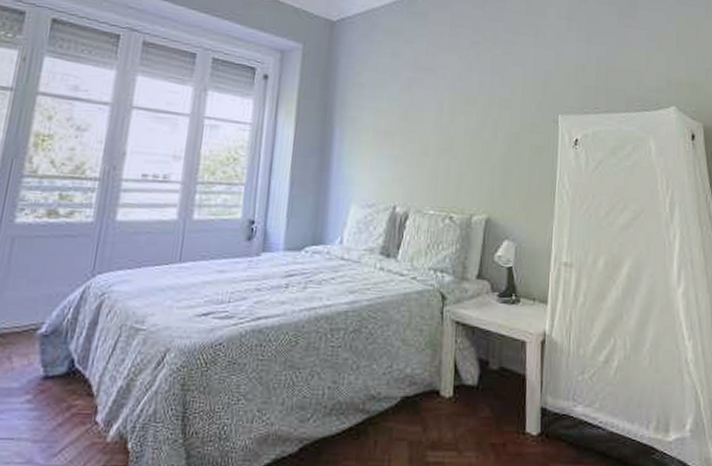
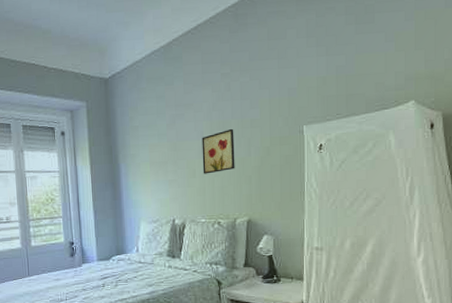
wall art: none [437,104,480,155] -> present [202,128,235,174]

